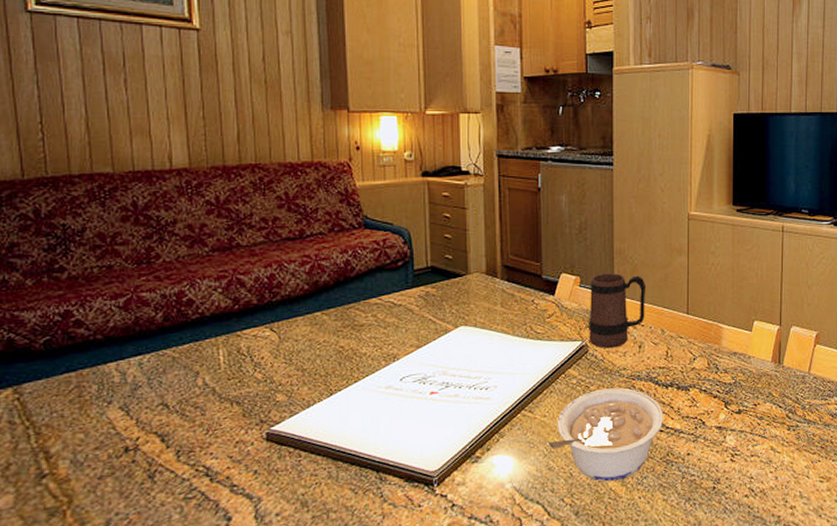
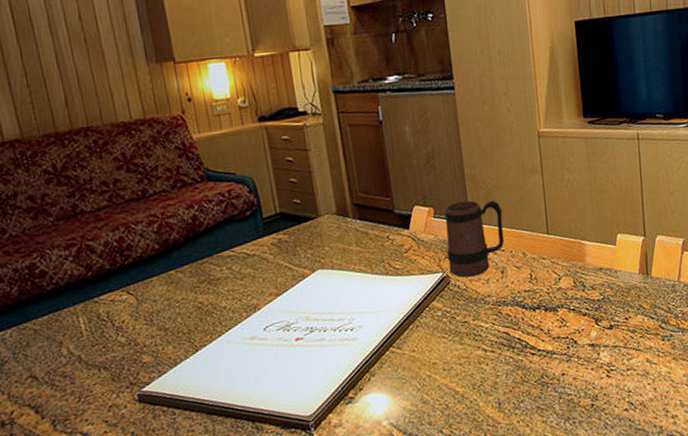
legume: present [546,388,664,482] -> none [418,315,535,410]

